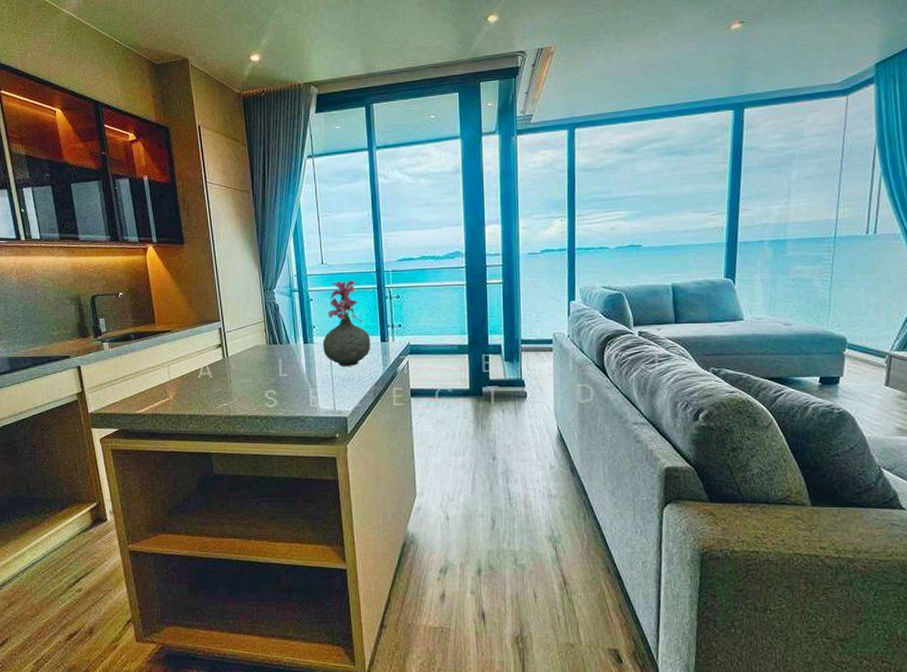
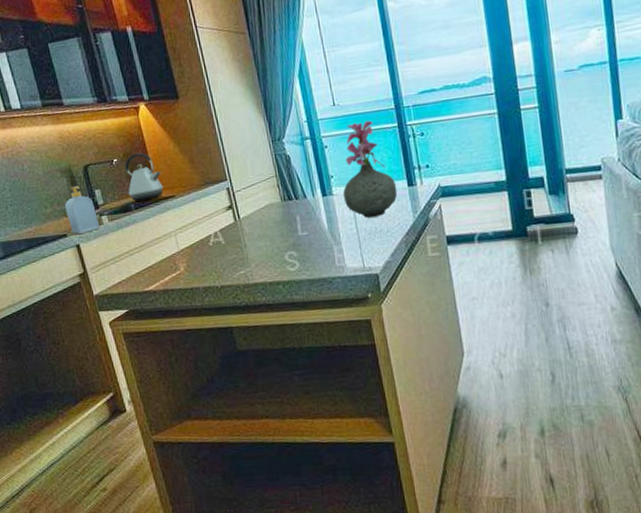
soap bottle: none [70,313,101,358] -> present [64,186,100,235]
kettle: none [128,289,162,332] -> present [124,152,164,202]

